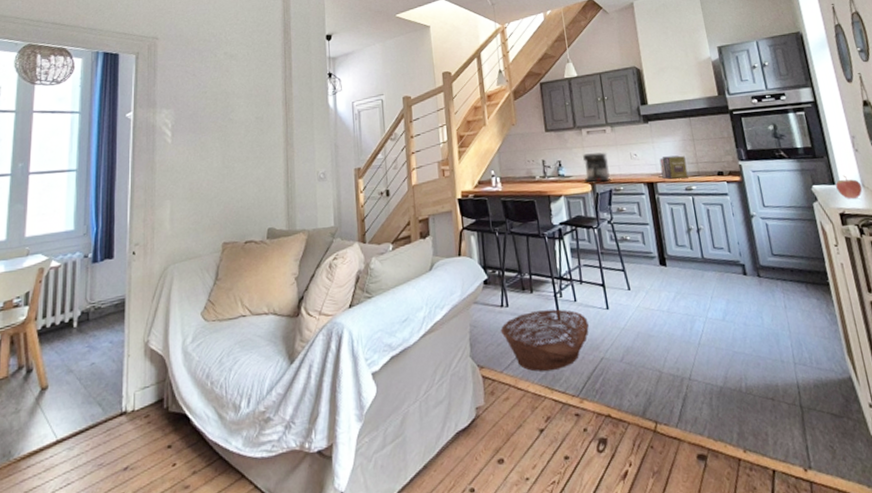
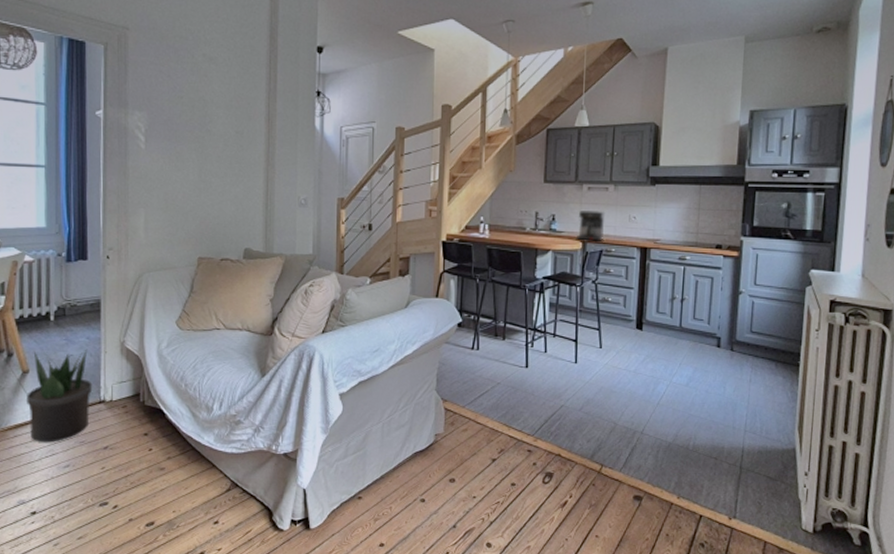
planter: none [43,354,114,471] -> present [26,348,93,443]
basket: present [500,309,590,372] -> none [468,357,556,411]
books: present [659,155,688,179] -> none [657,223,686,248]
fruit: present [835,175,863,200] -> none [835,263,862,289]

